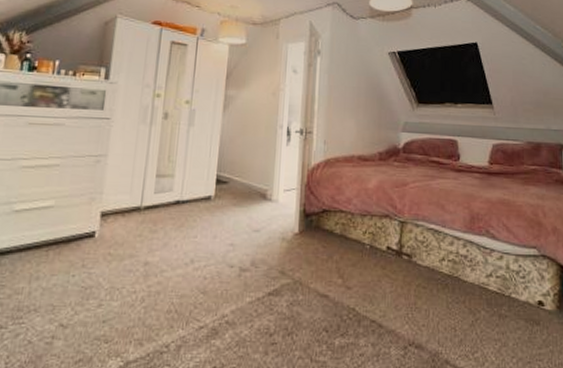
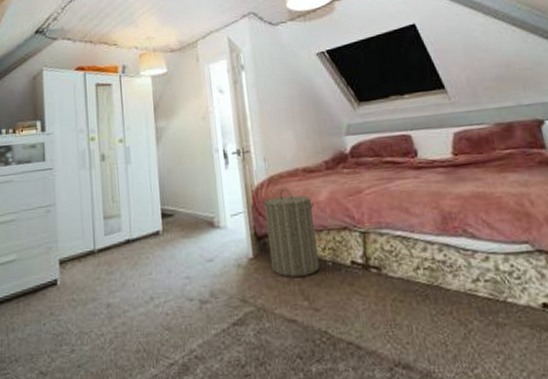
laundry hamper: none [313,172,363,255] -> present [263,188,321,277]

